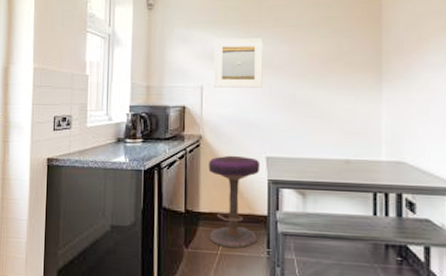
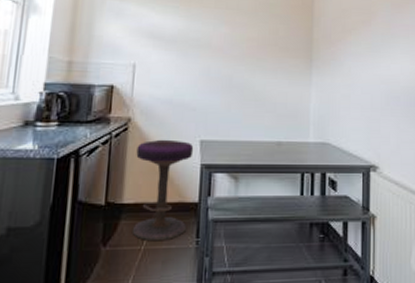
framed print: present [214,38,263,88] -> none [148,14,203,69]

